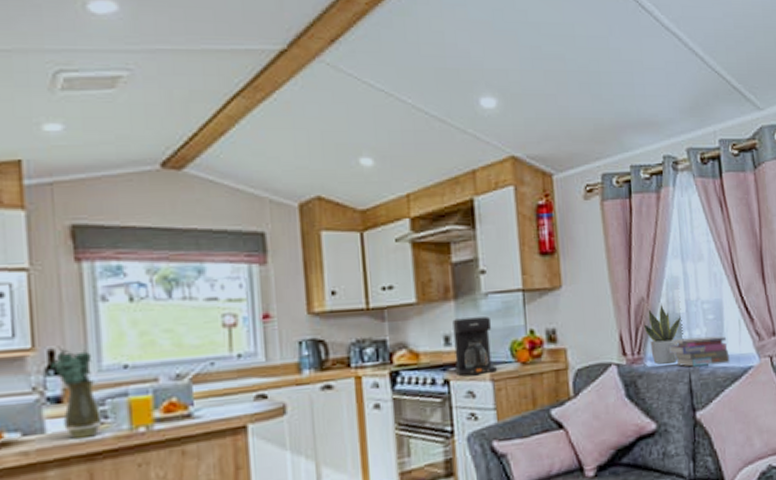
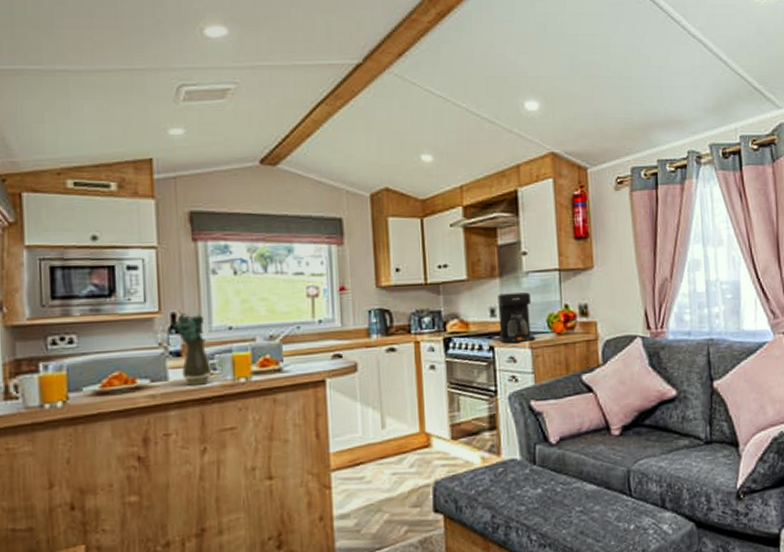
potted plant: present [643,304,682,365] -> none [666,284,702,339]
books: present [669,336,730,367] -> none [690,313,746,341]

